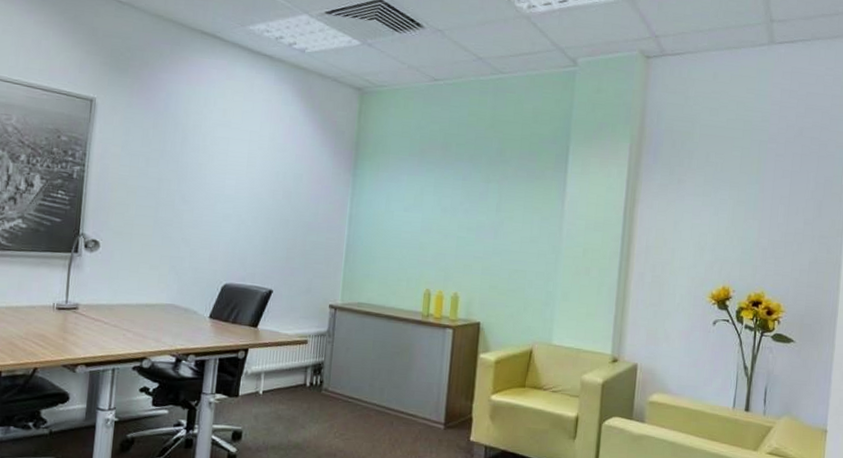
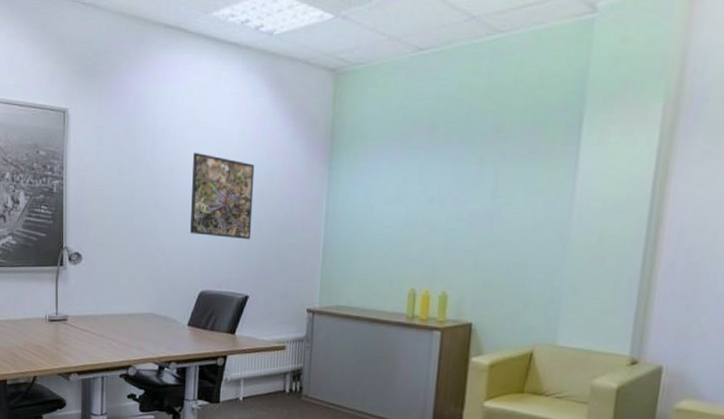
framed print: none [216,150,284,237] -> present [190,152,255,240]

